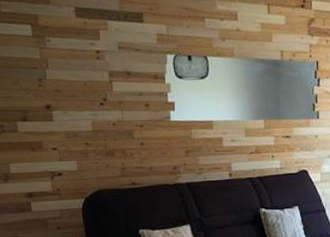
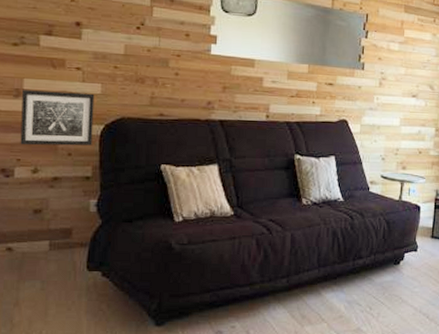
wall art: none [10,170,77,224] -> present [20,90,95,146]

